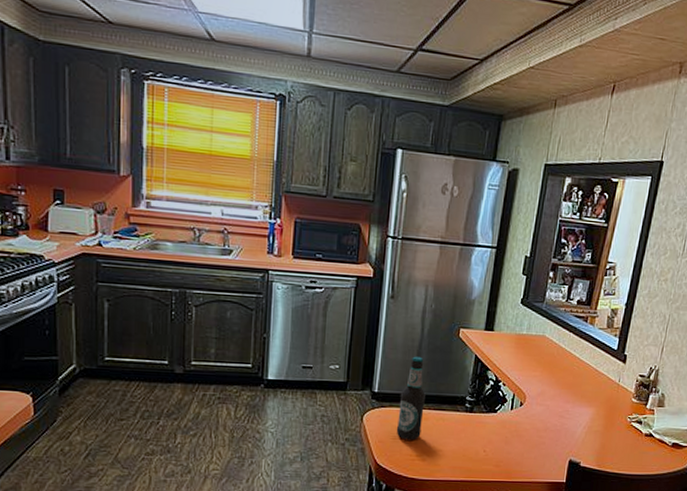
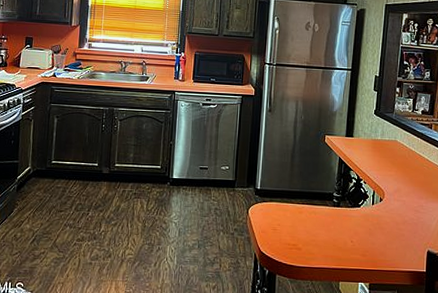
bottle: present [396,356,425,440] -> none [276,159,299,231]

